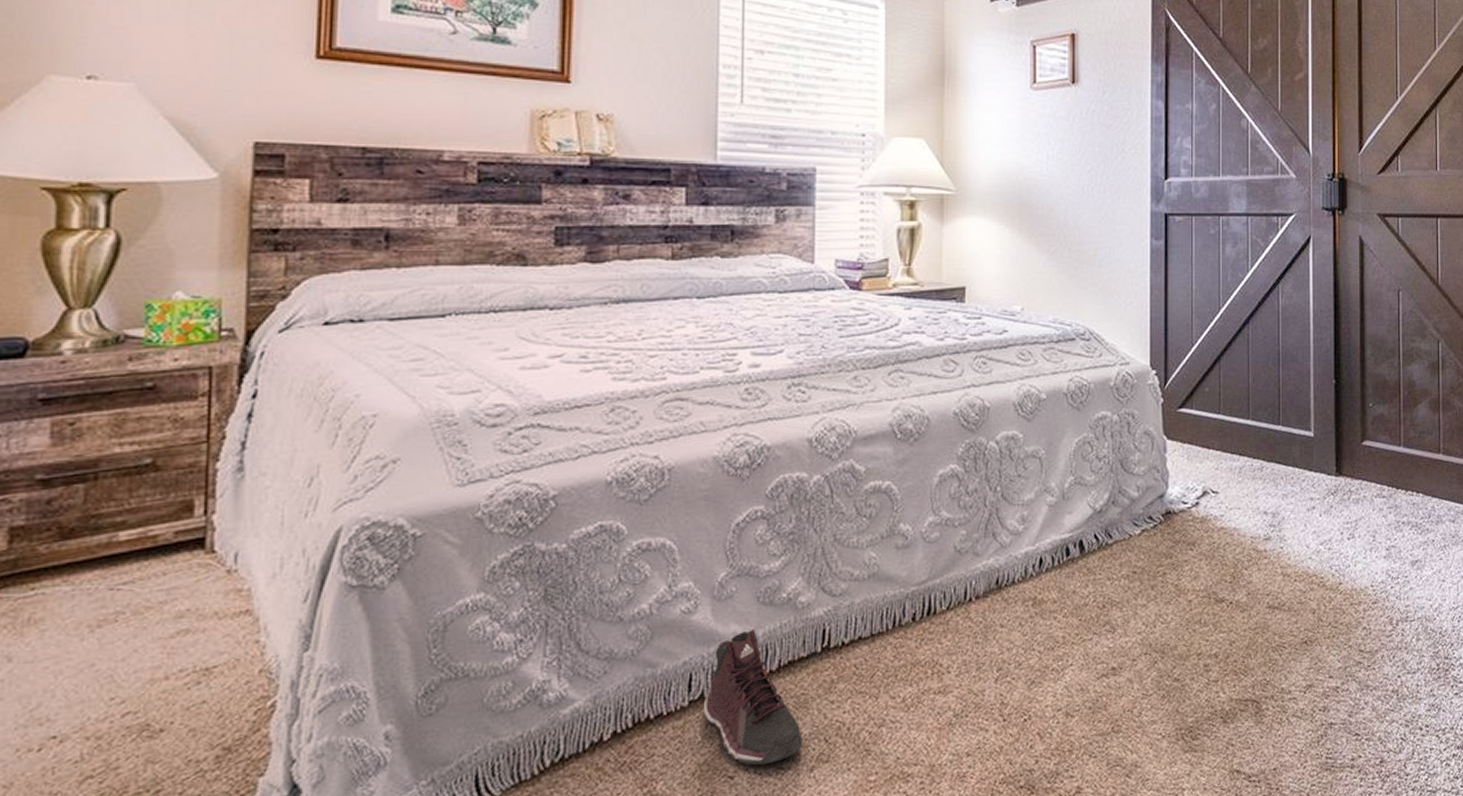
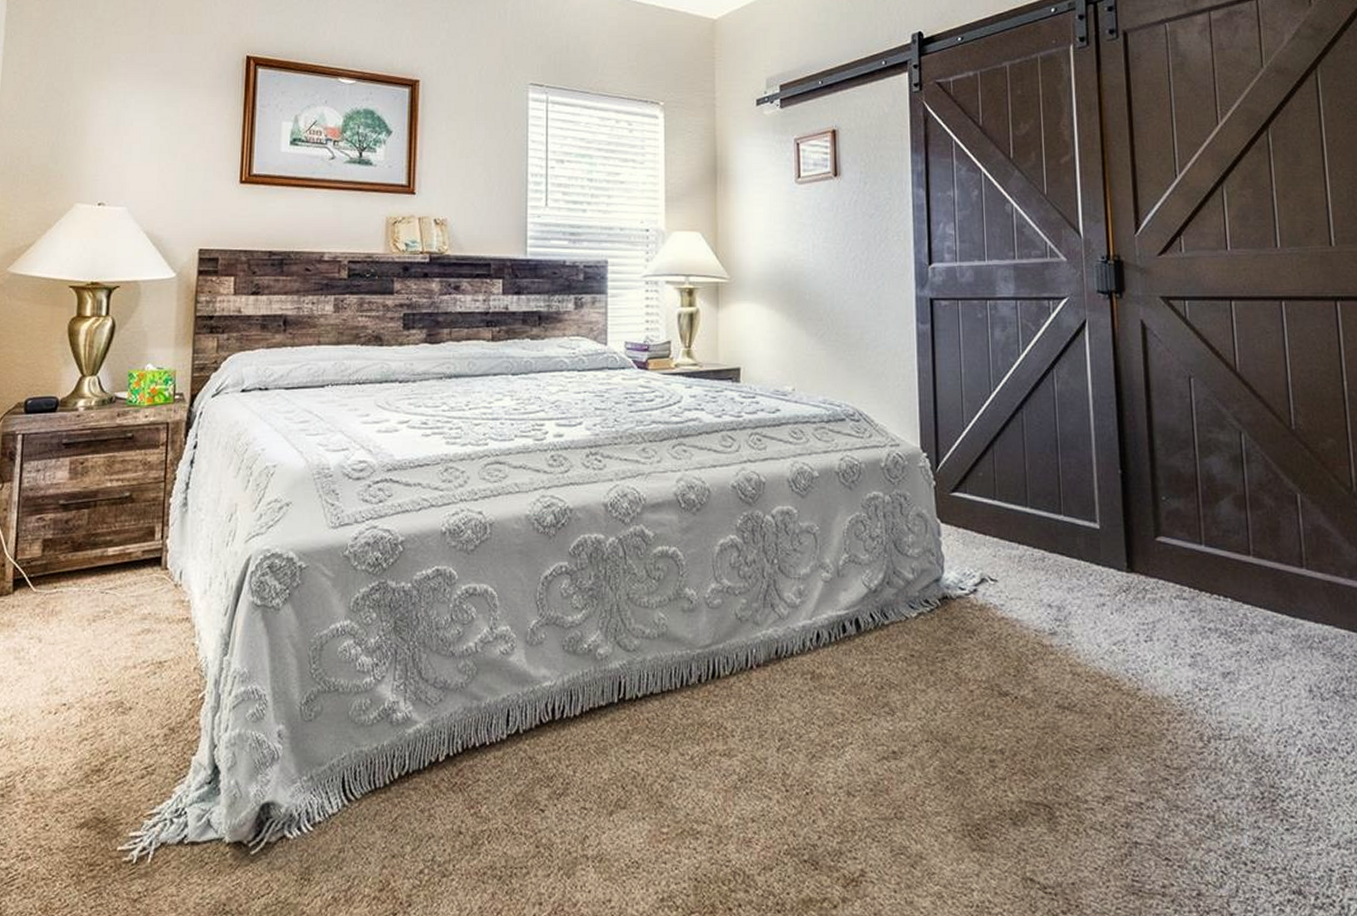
sneaker: present [703,629,803,766] -> none [518,675,603,803]

